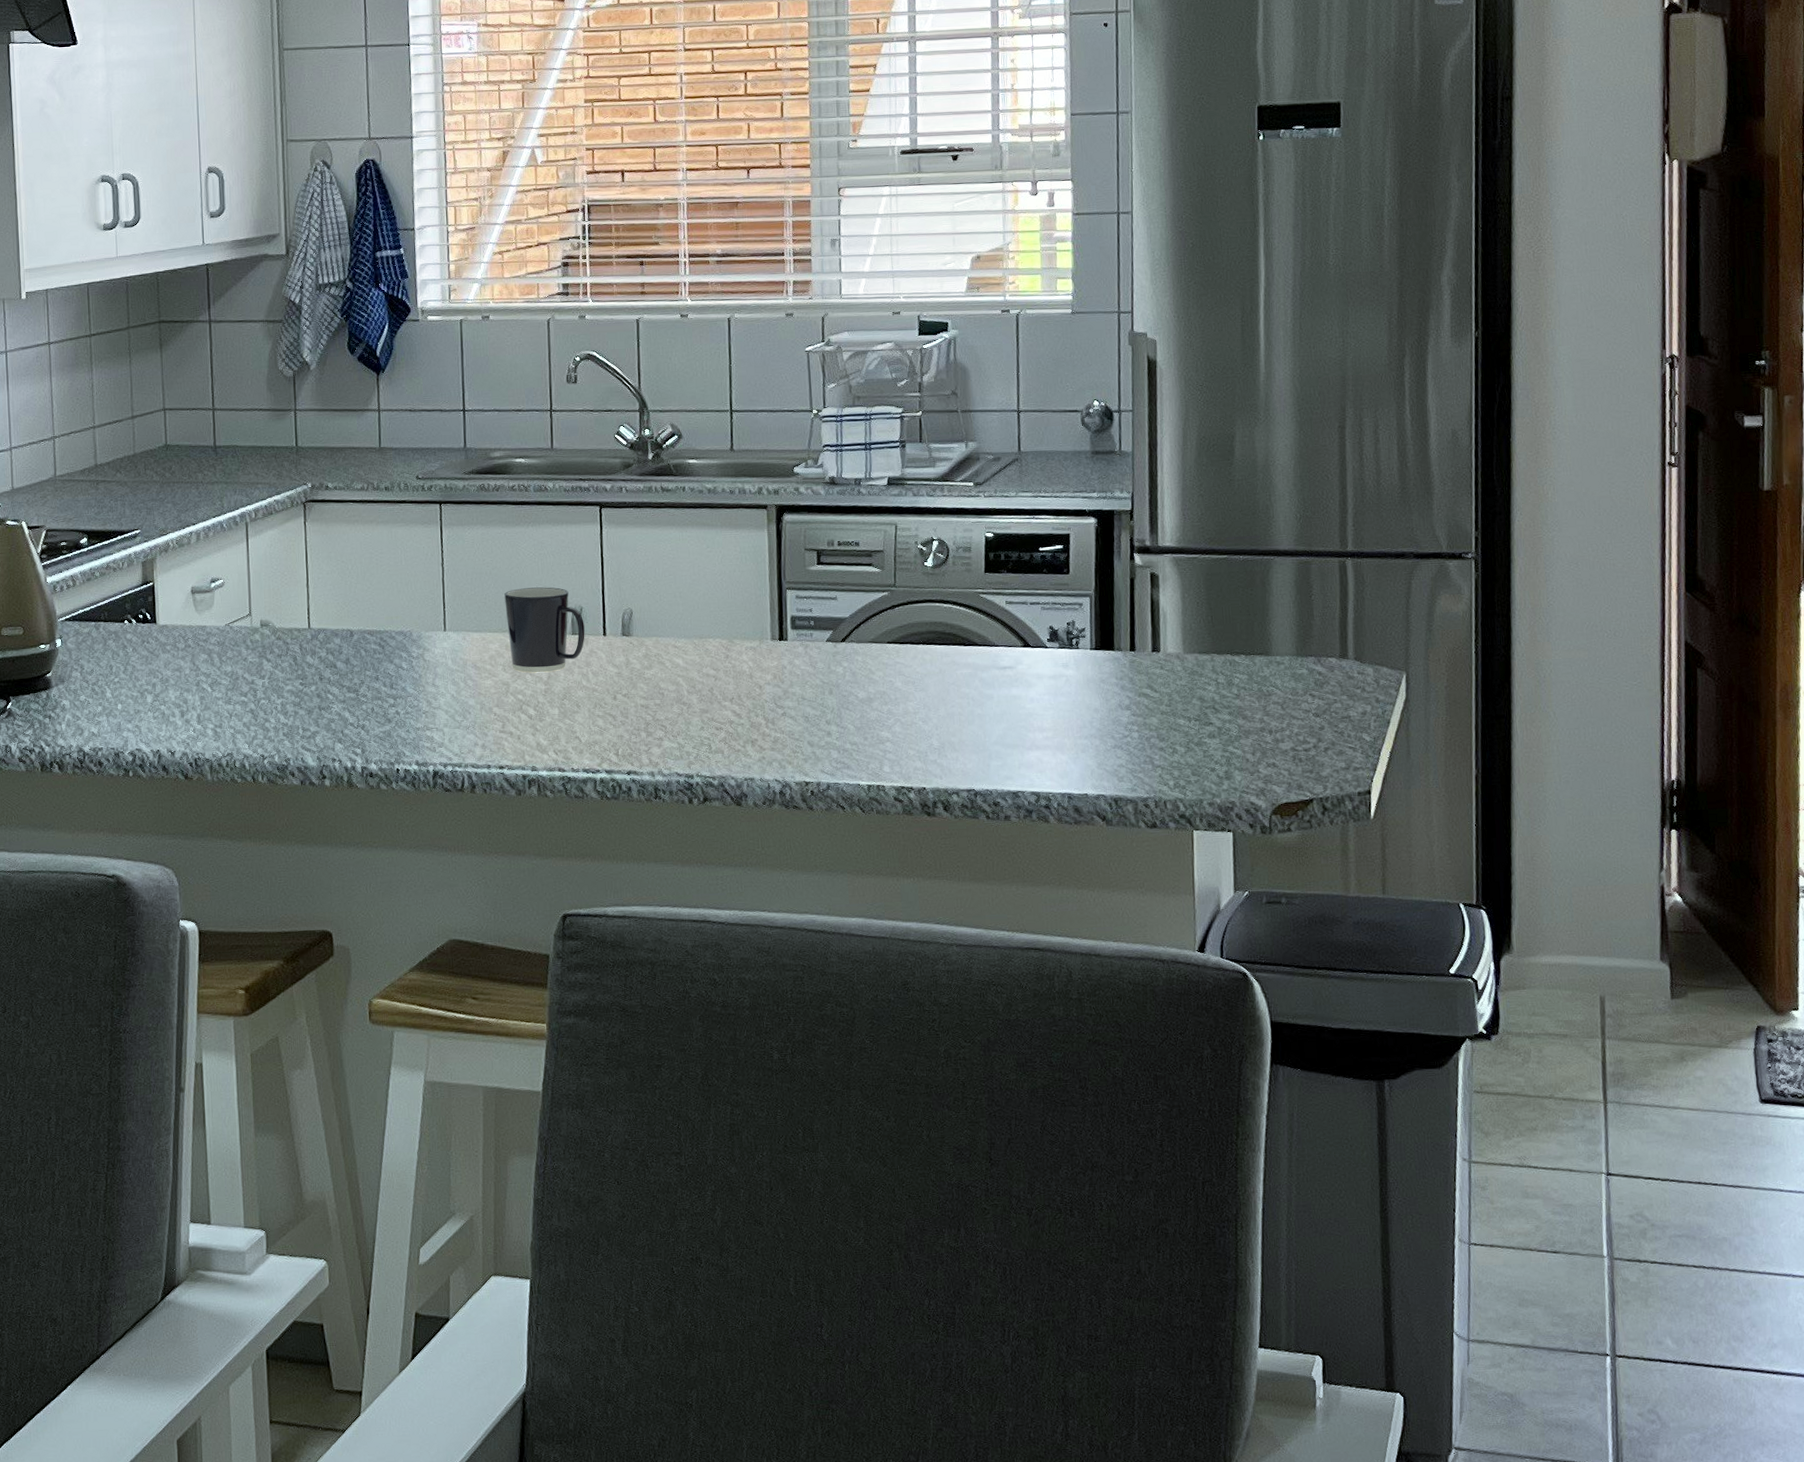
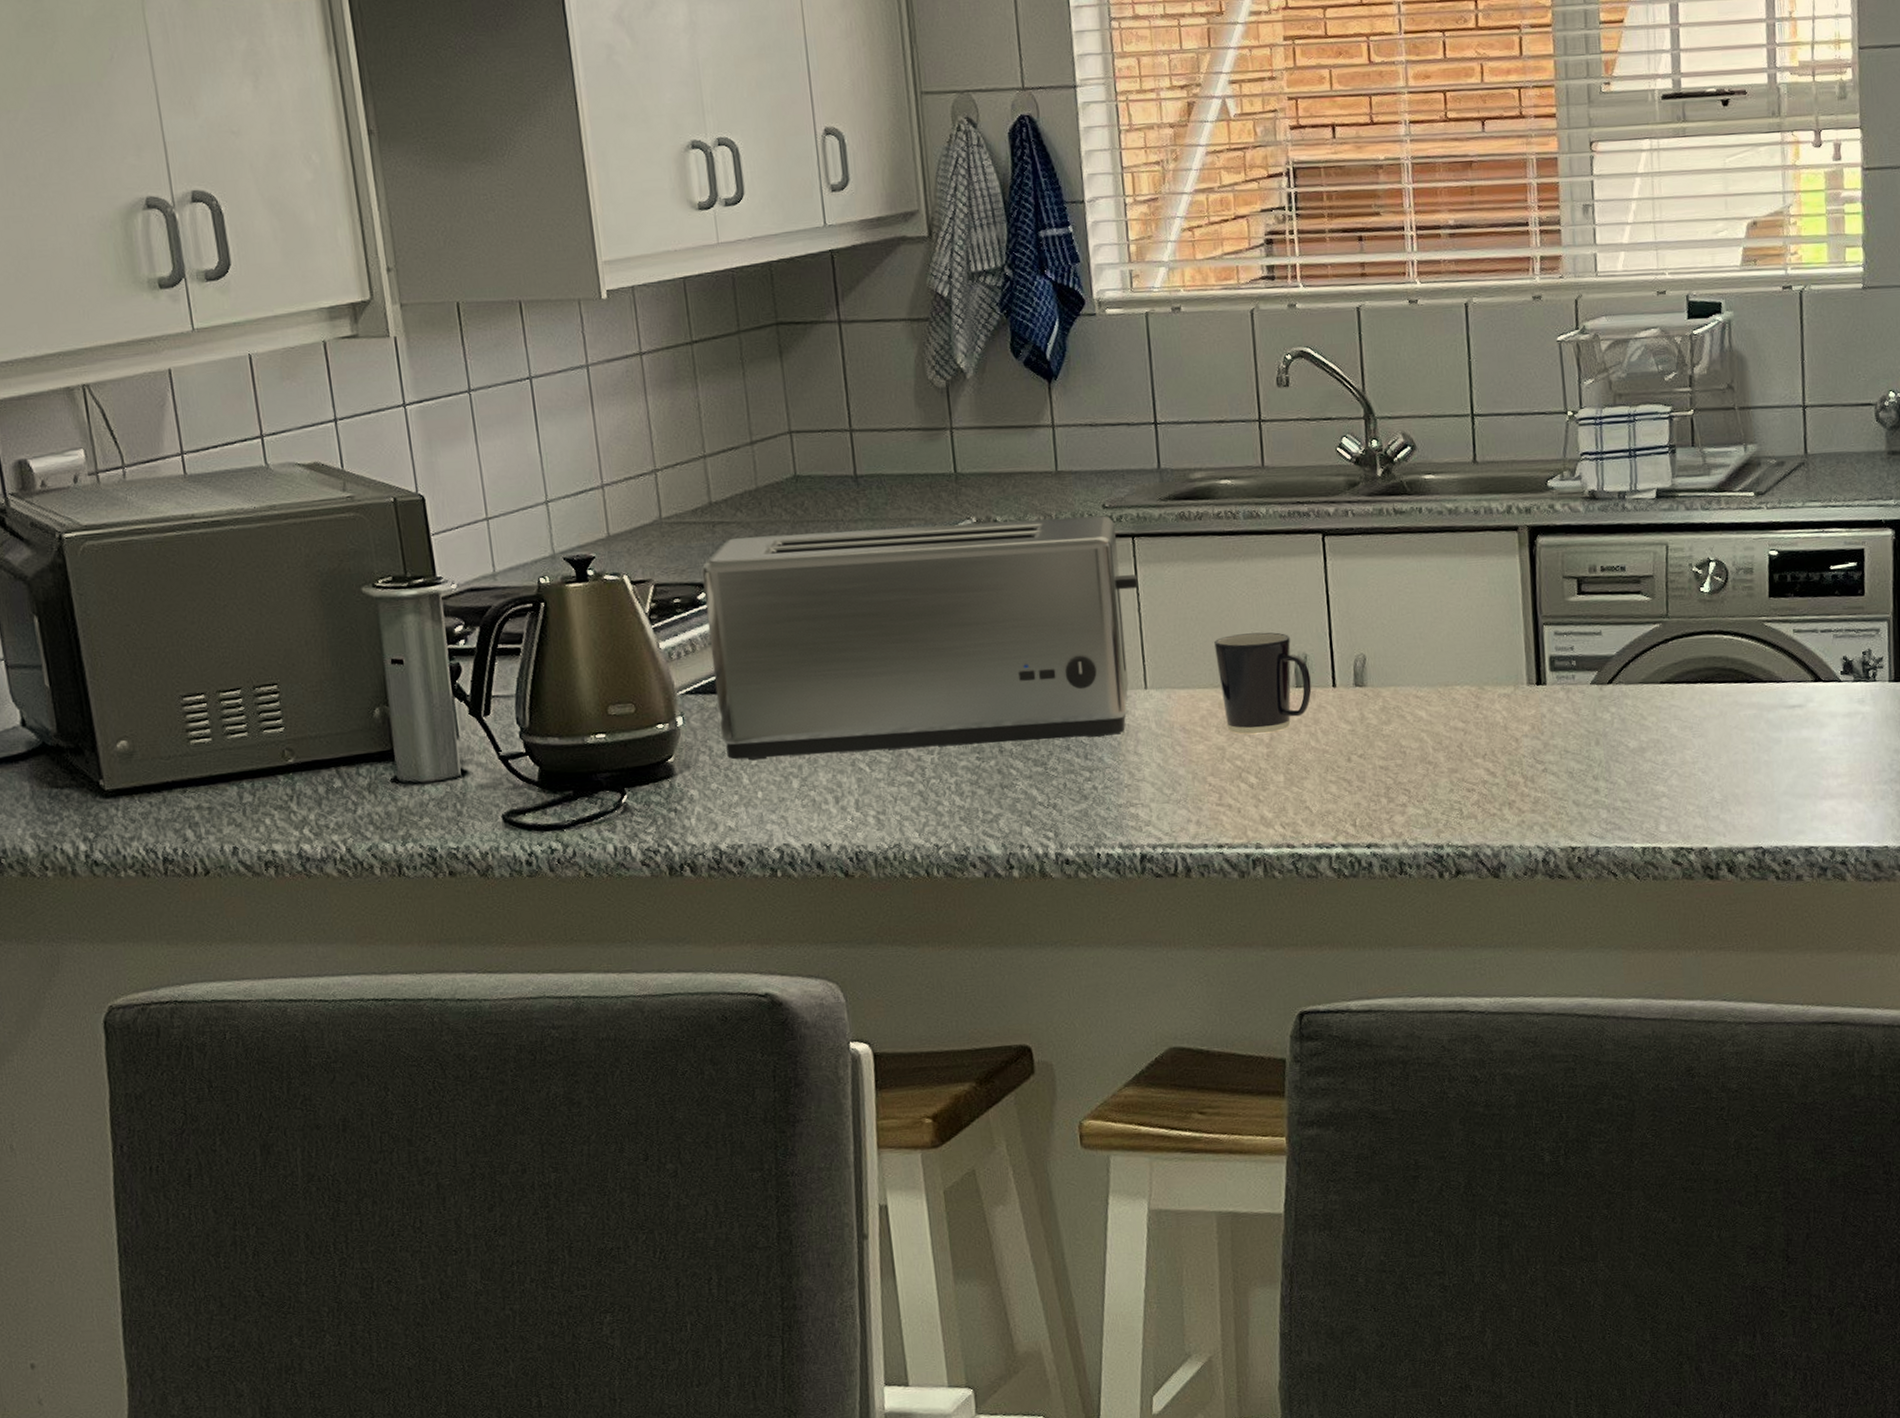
toaster: none [85,485,443,678] -> present [701,516,1138,761]

